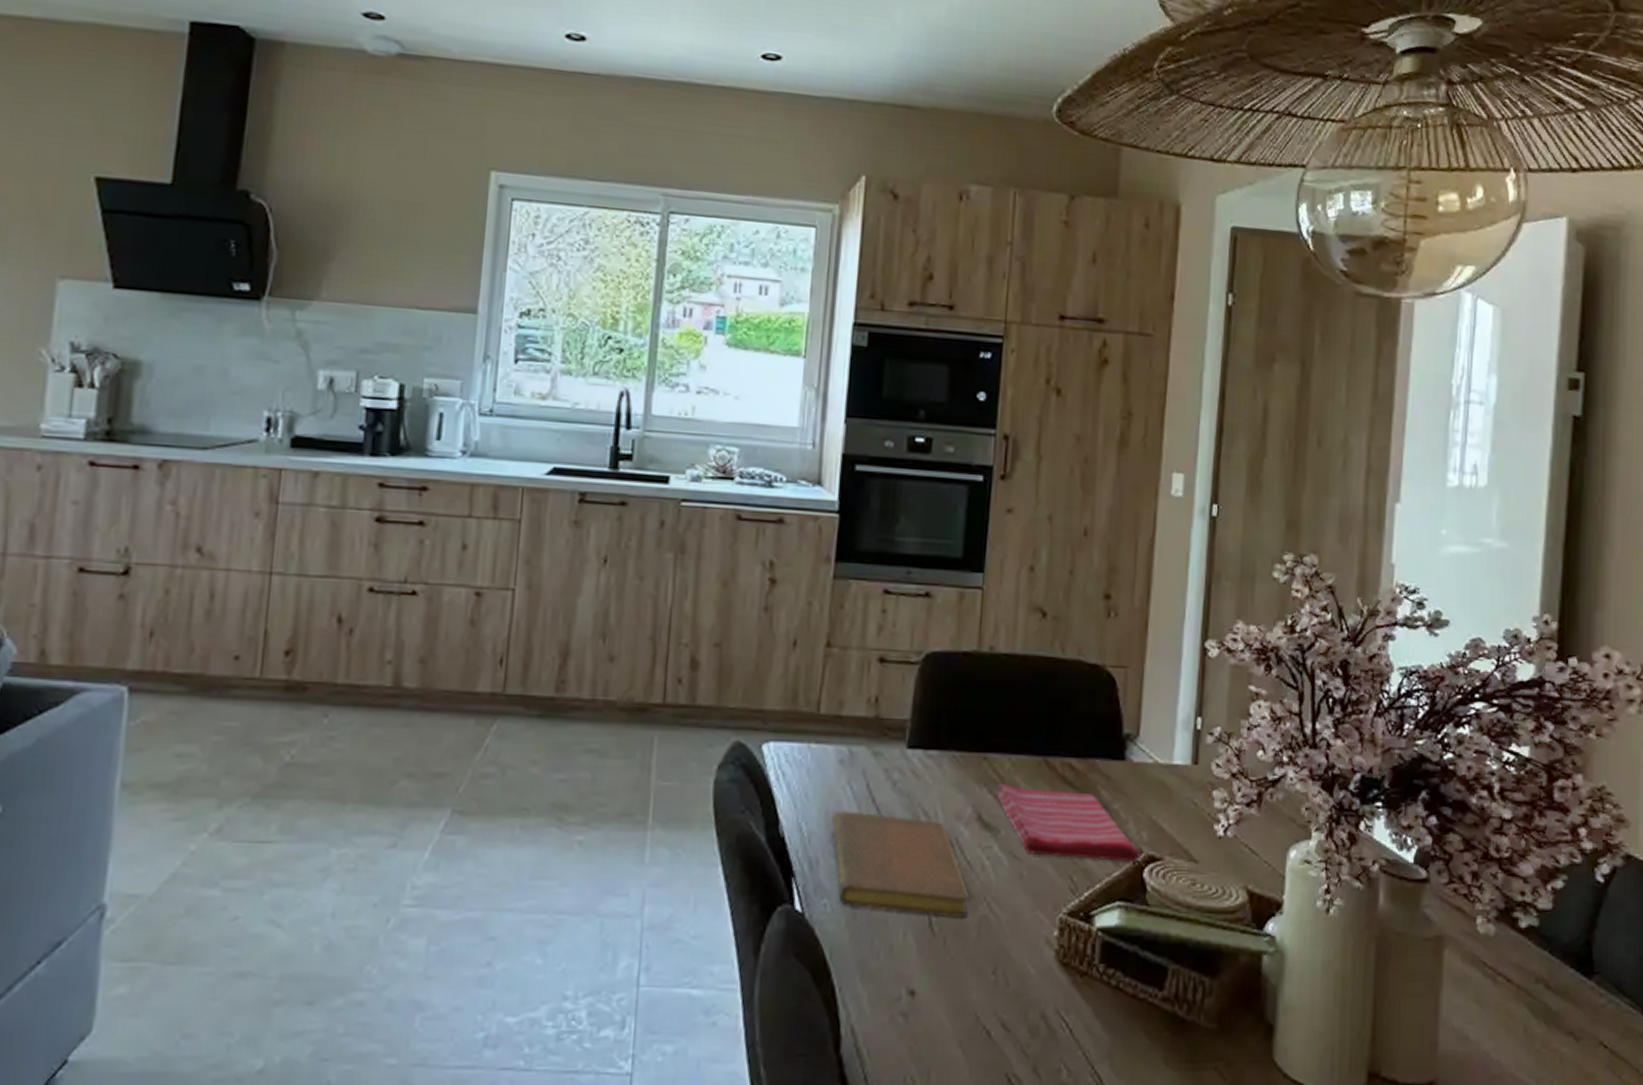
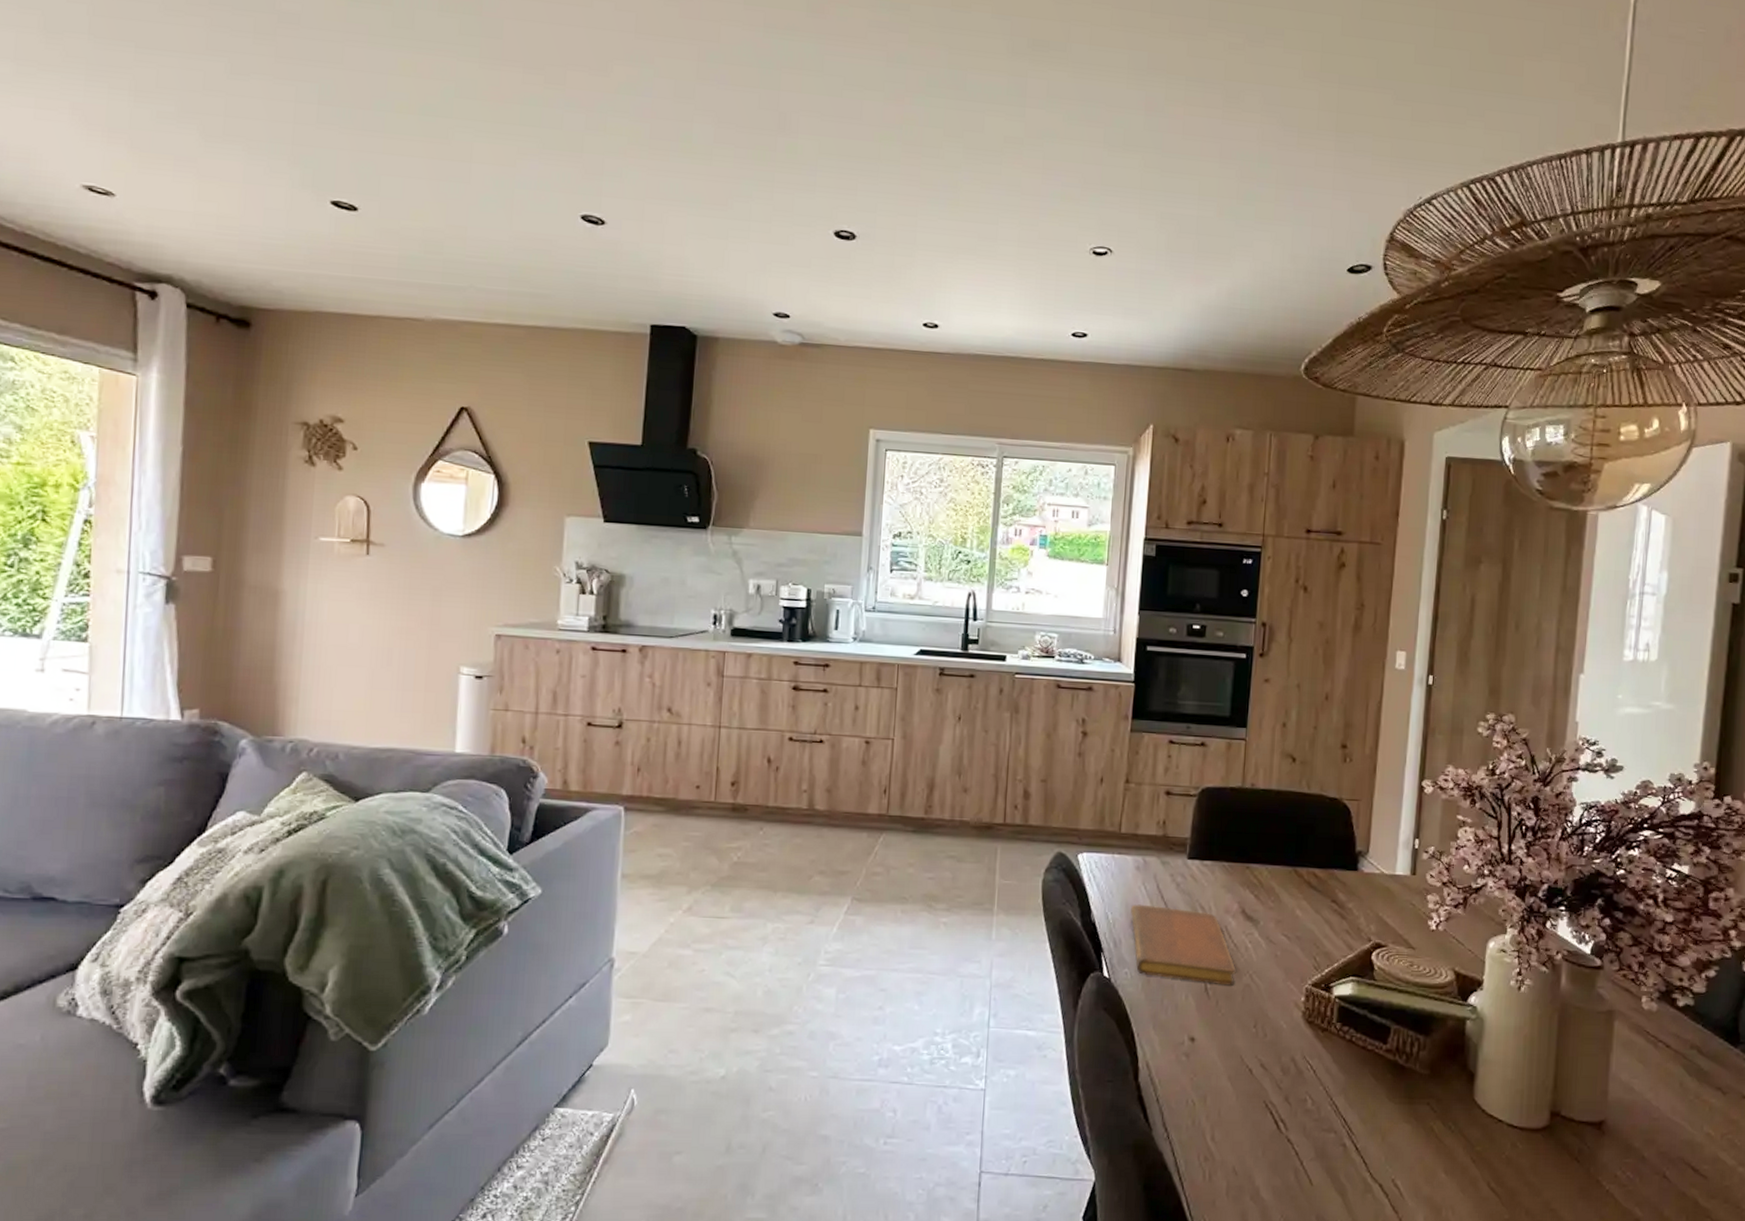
dish towel: present [997,784,1141,863] -> none [1257,887,1370,948]

